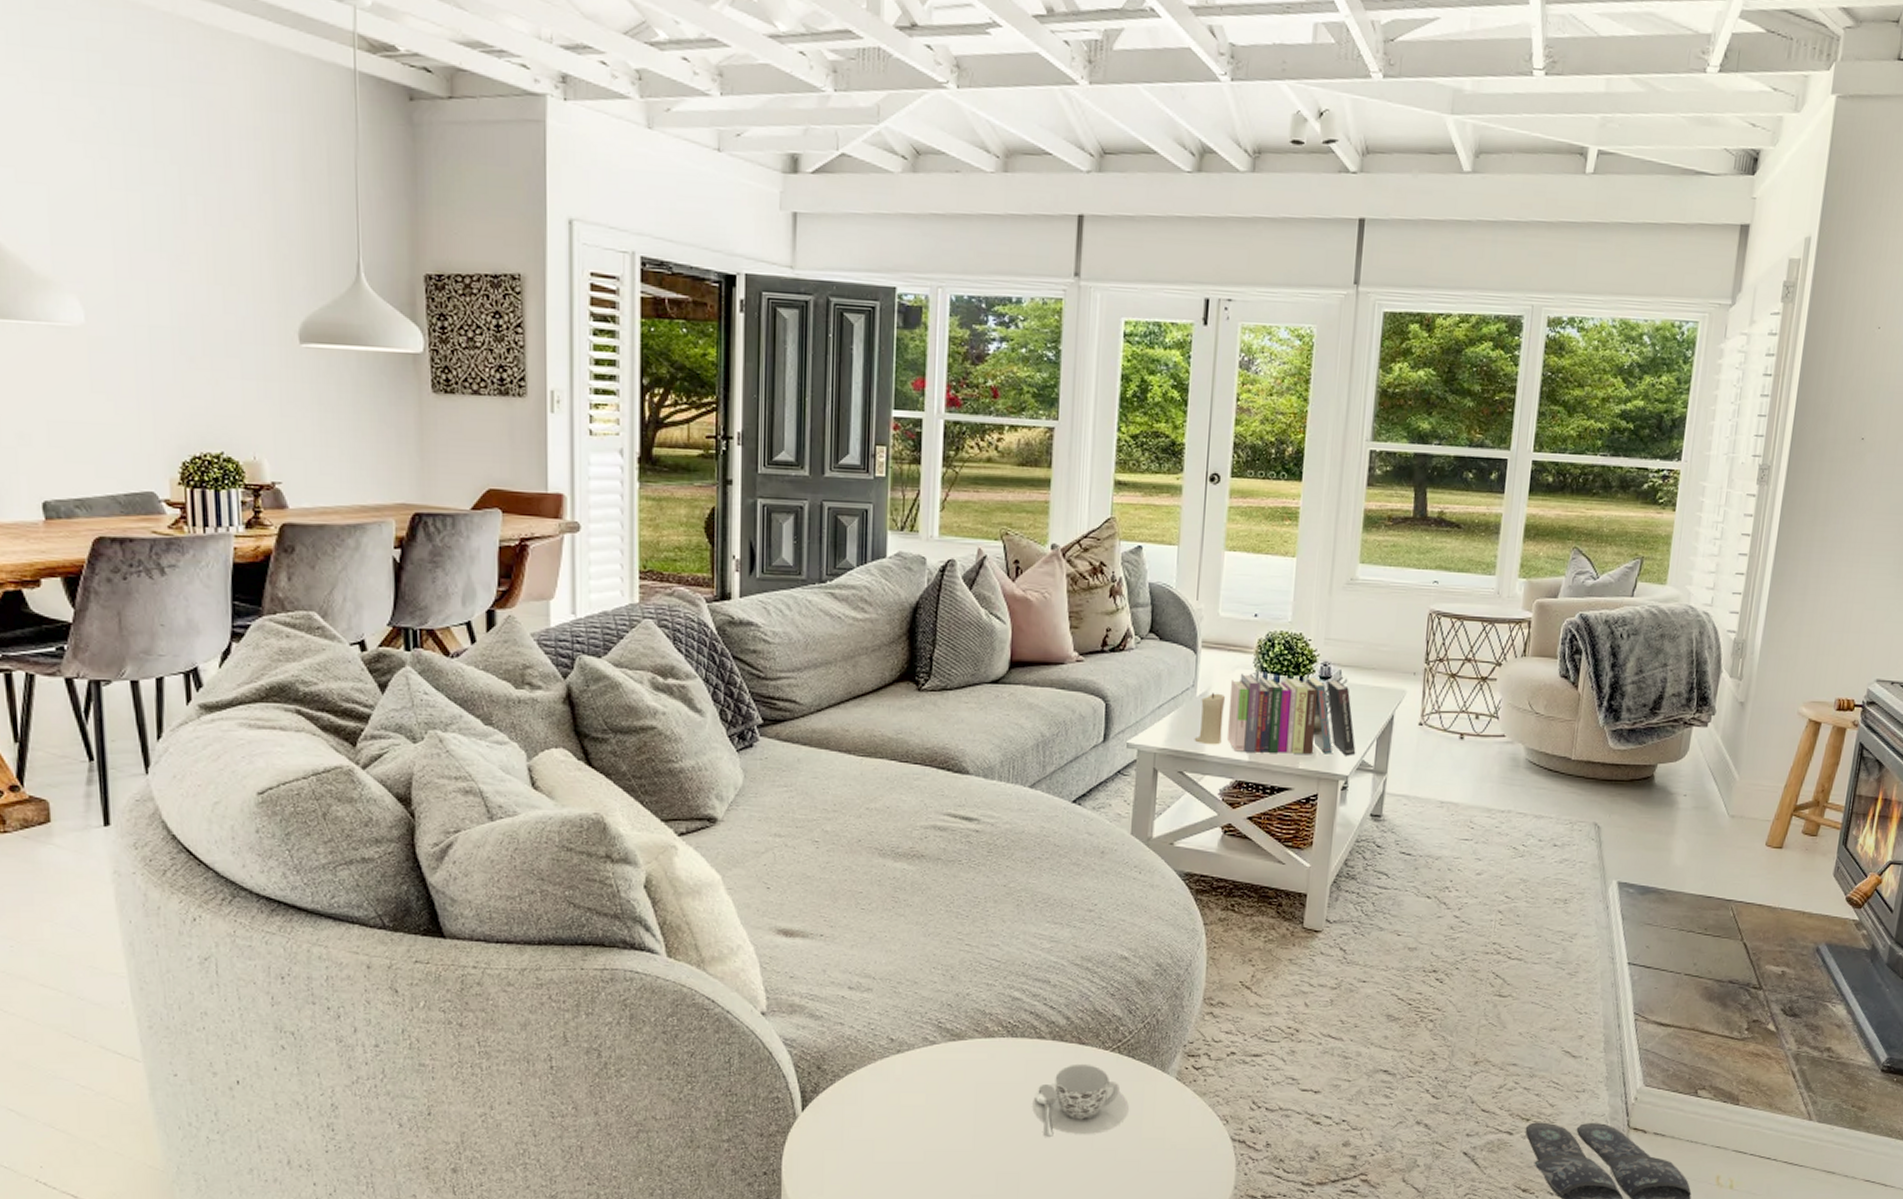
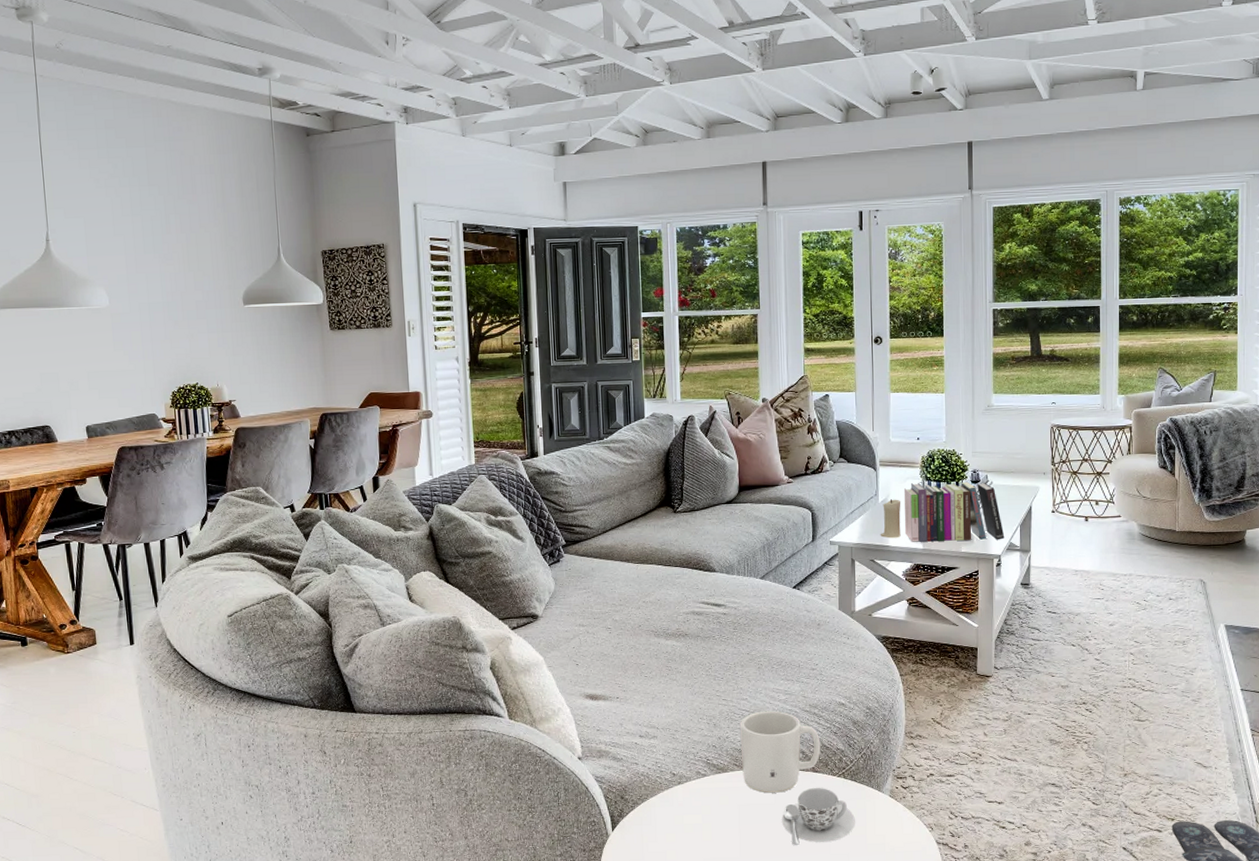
mug: none [984,962,1092,1069] -> present [739,711,821,793]

